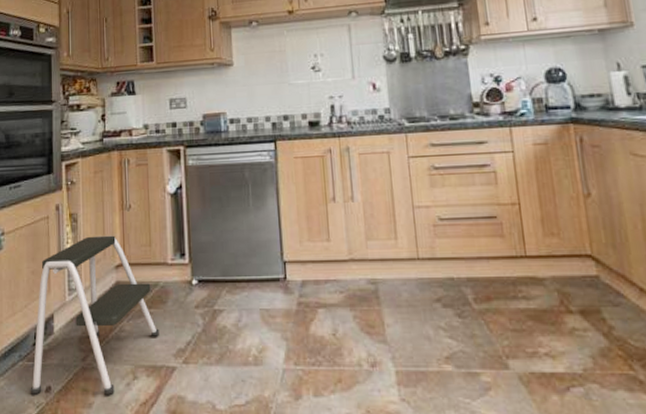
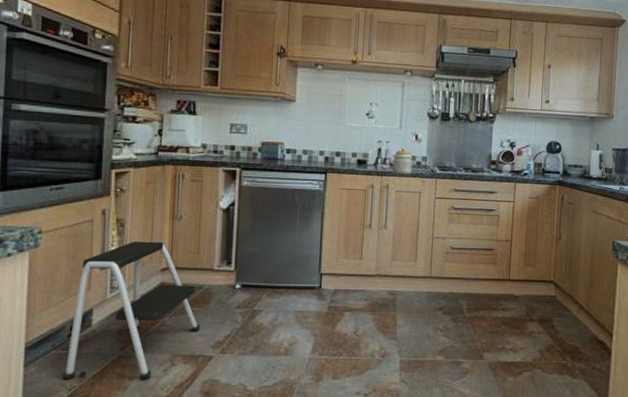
jar: none [350,100,375,133] -> present [393,147,413,174]

